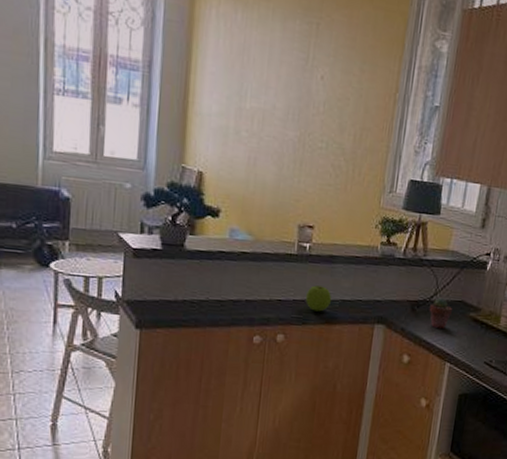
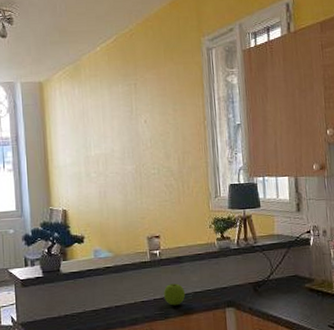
potted succulent: present [429,297,453,330] -> none [269,275,290,303]

